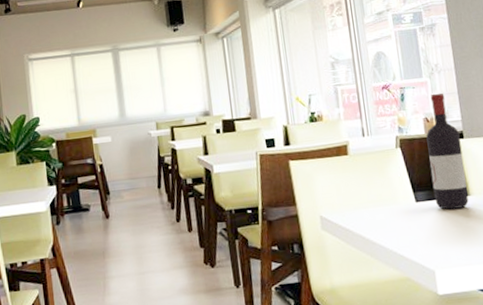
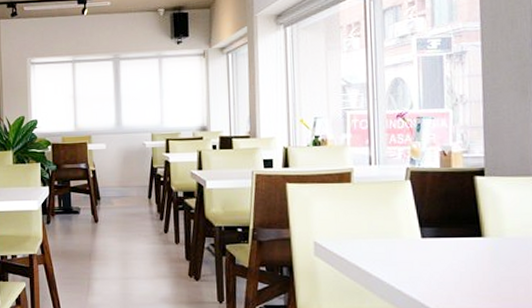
wine bottle: present [426,94,469,210] -> none [441,127,483,249]

